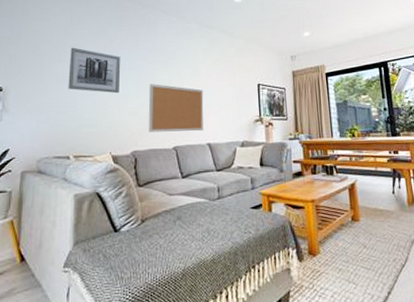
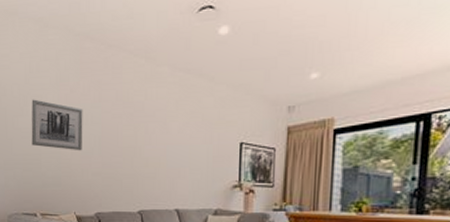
bulletin board: present [148,84,204,132] -> none [112,141,174,196]

